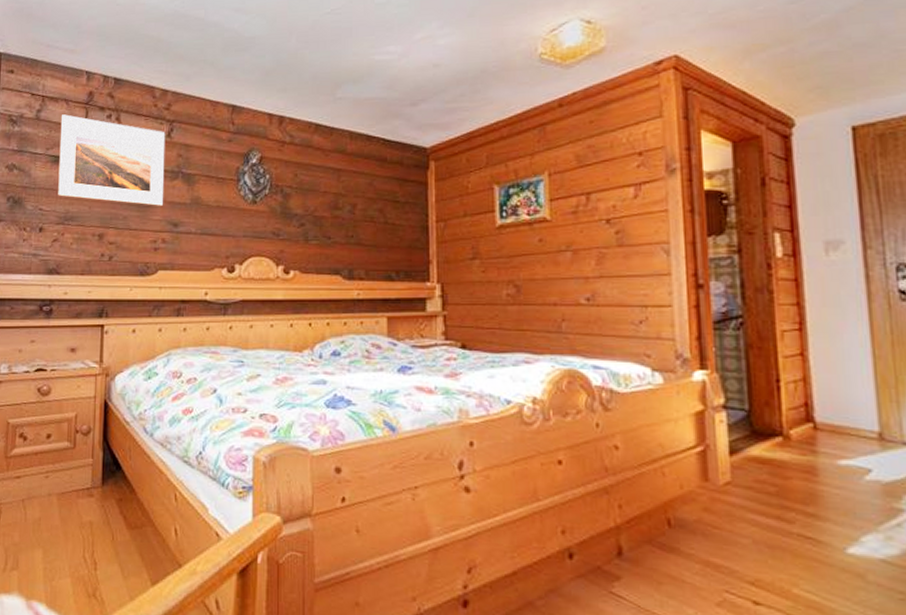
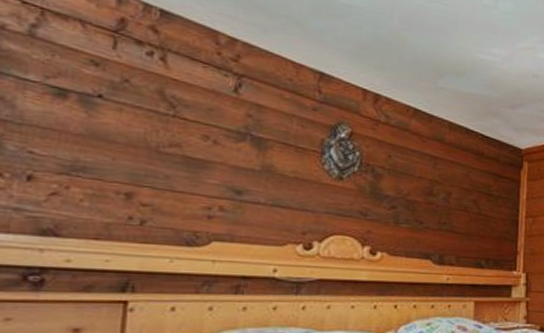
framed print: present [58,114,166,206] -> none [61,38,231,169]

